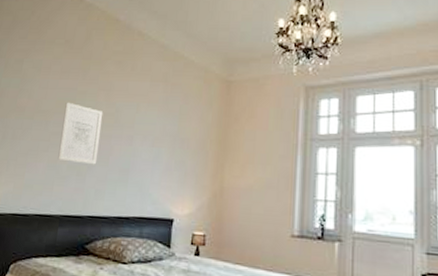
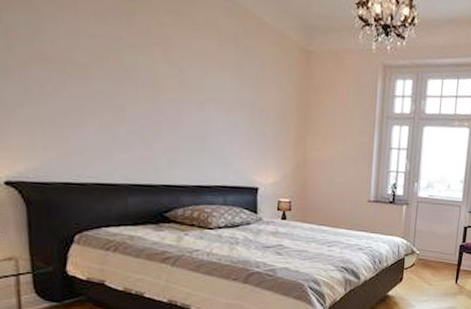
wall art: present [58,102,104,165] -> none [109,54,164,132]

